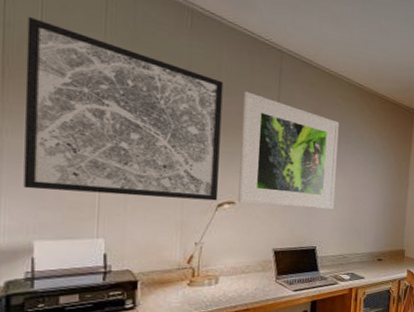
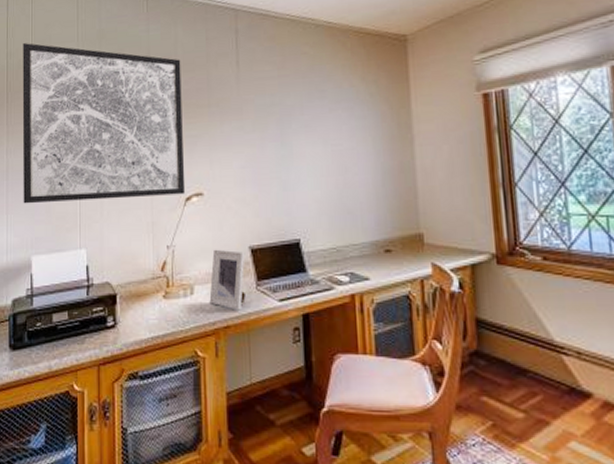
picture frame: none [232,249,269,297] -> present [209,249,246,311]
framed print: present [238,91,339,209] -> none [201,63,317,194]

